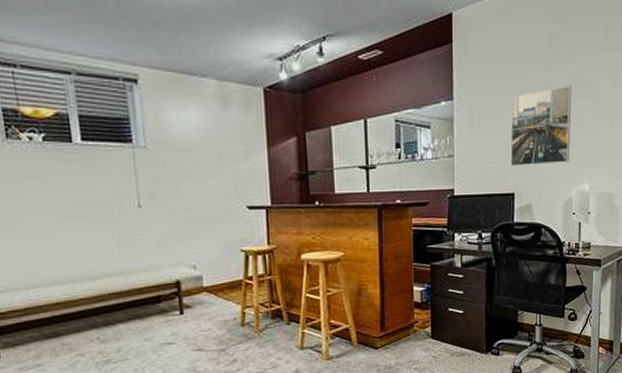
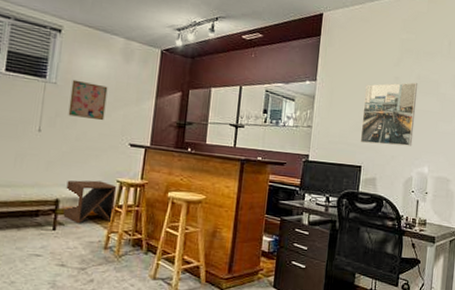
wall art: none [164,139,212,185] -> present [68,79,108,121]
side table: none [184,253,245,304] -> present [63,180,117,224]

